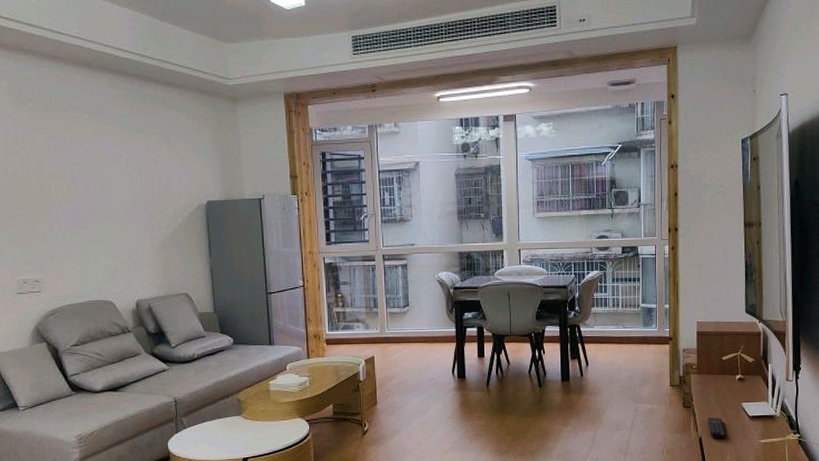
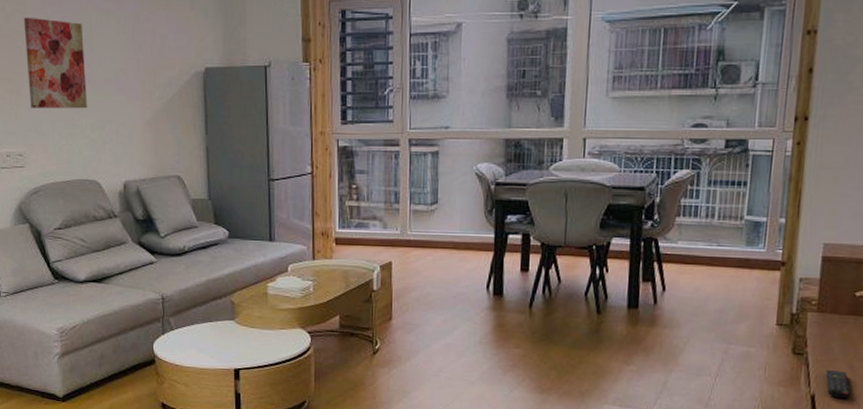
wall art: none [38,160,100,239] -> present [23,17,87,109]

